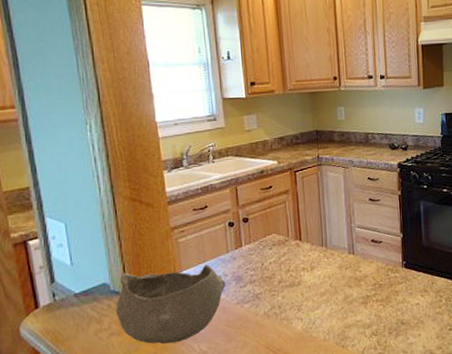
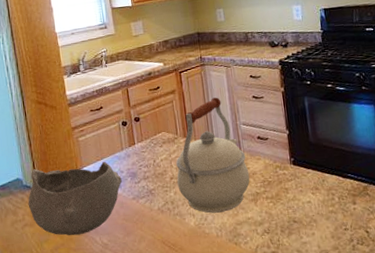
kettle: none [286,199,361,317] -> present [176,97,250,214]

